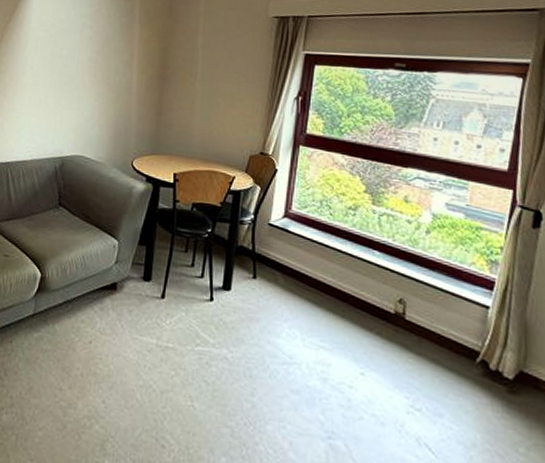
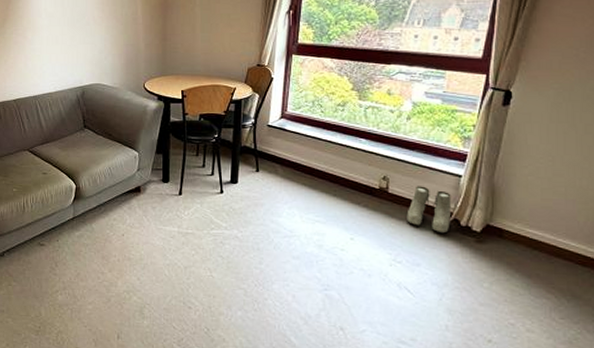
boots: none [426,314,479,378] -> present [406,186,452,234]

